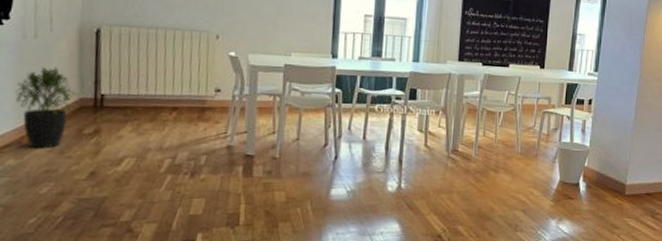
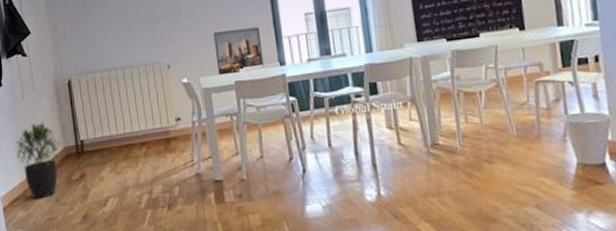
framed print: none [269,14,319,57] -> present [213,27,264,75]

